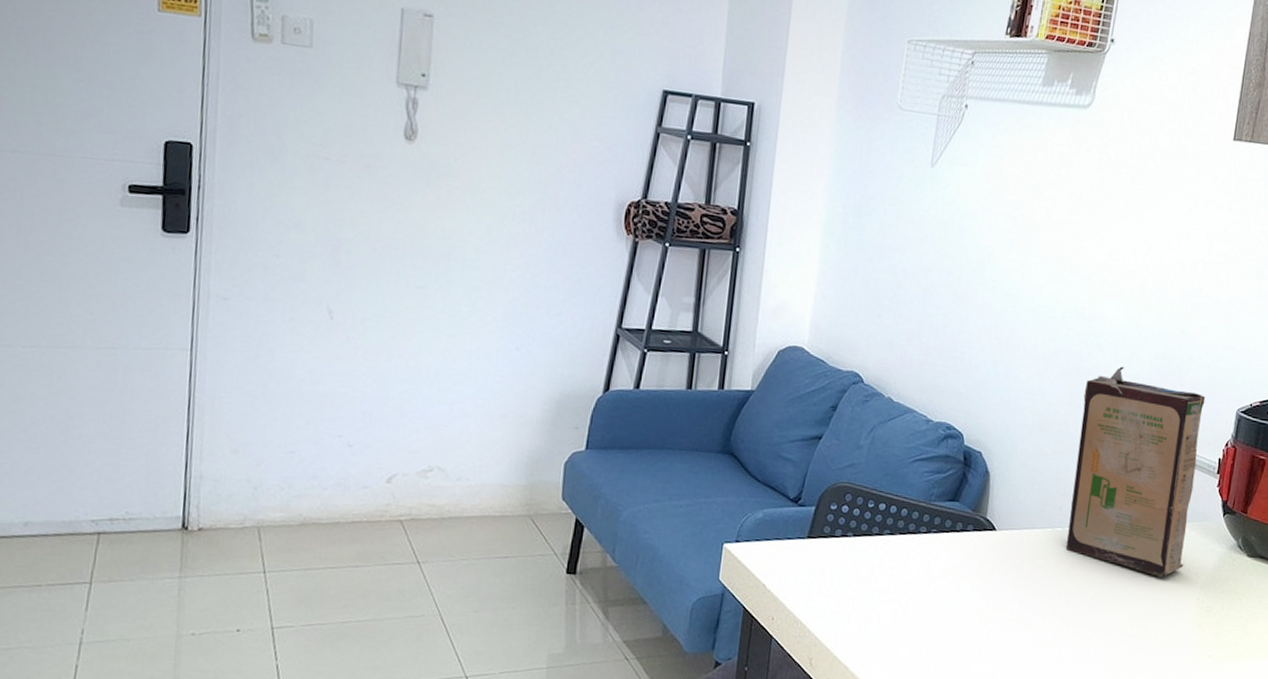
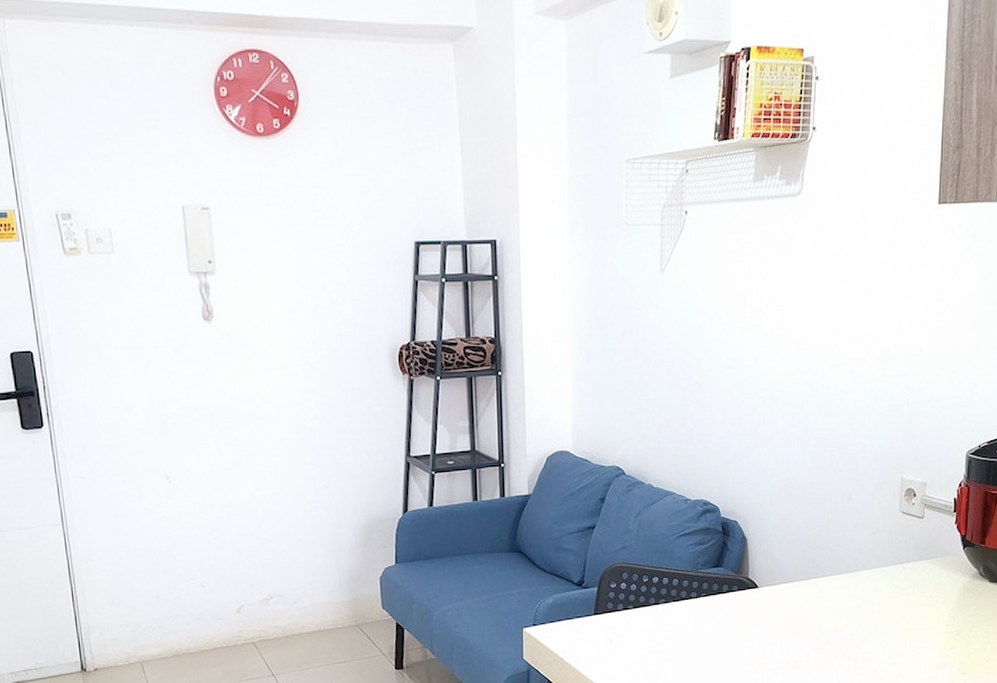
cereal box: present [1065,366,1206,577] -> none [822,428,936,610]

